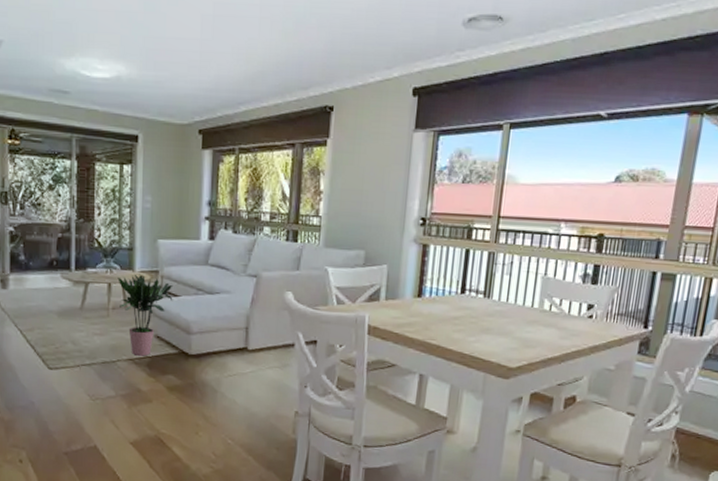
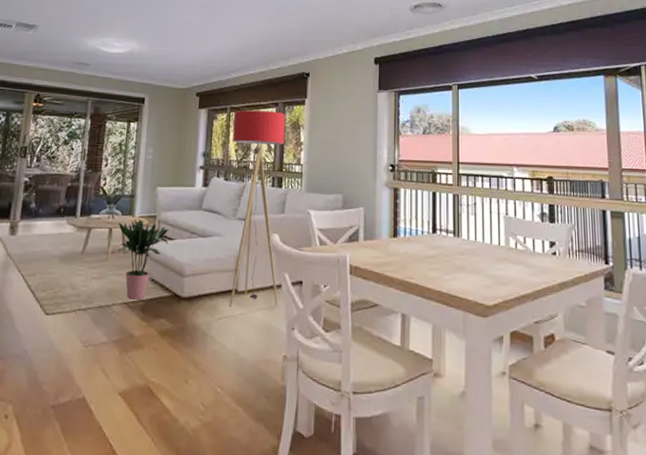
floor lamp: none [239,151,303,366] -> present [229,110,285,308]

